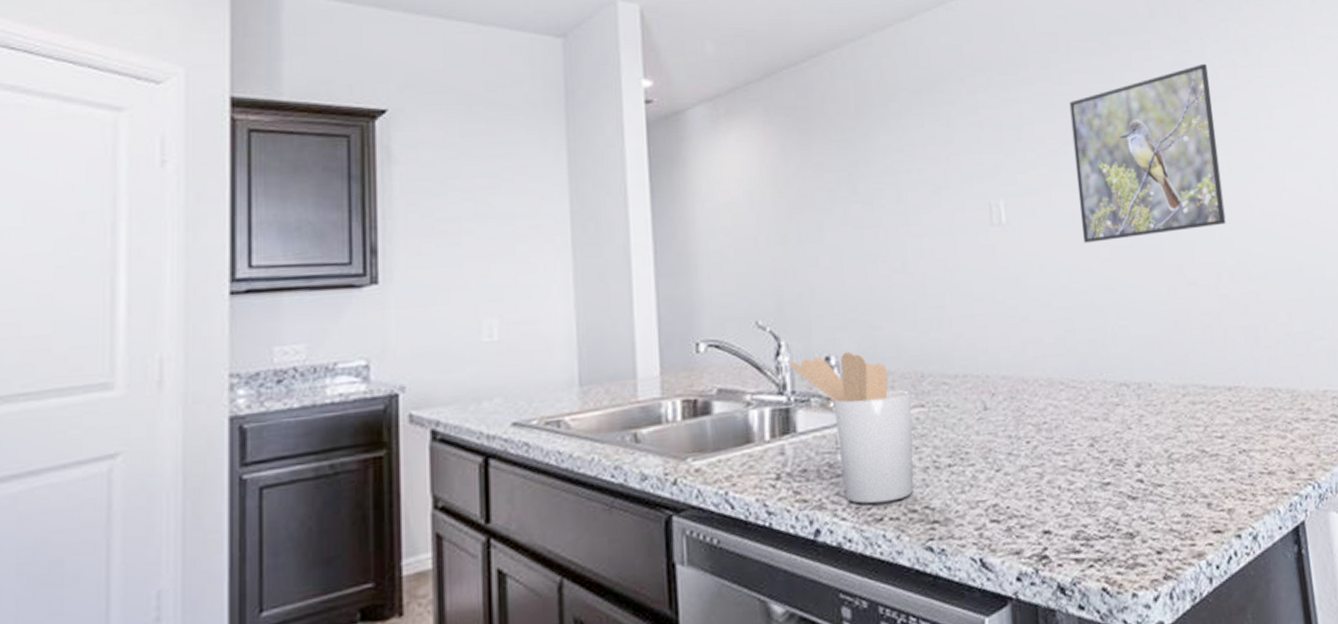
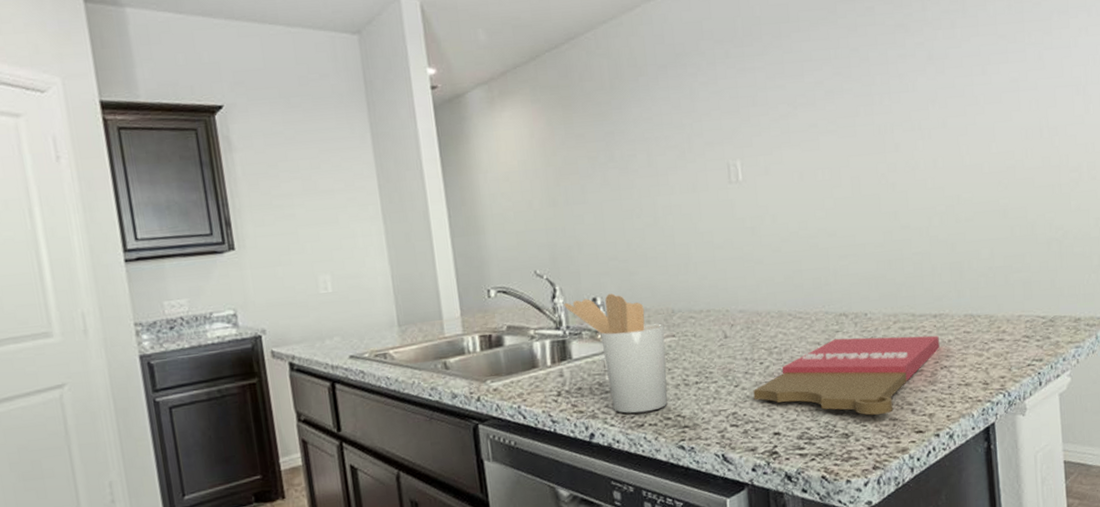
cutting board: none [1018,412,1237,510] -> present [753,335,940,415]
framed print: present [1069,63,1226,243] -> none [799,25,938,196]

